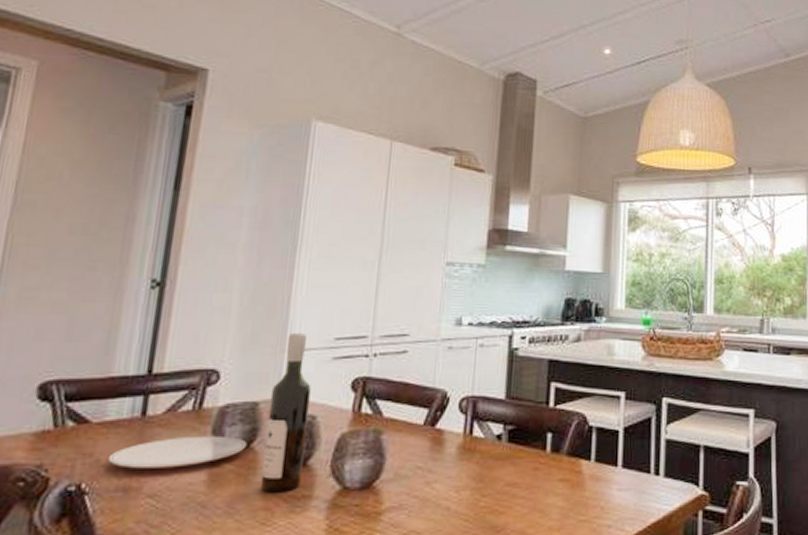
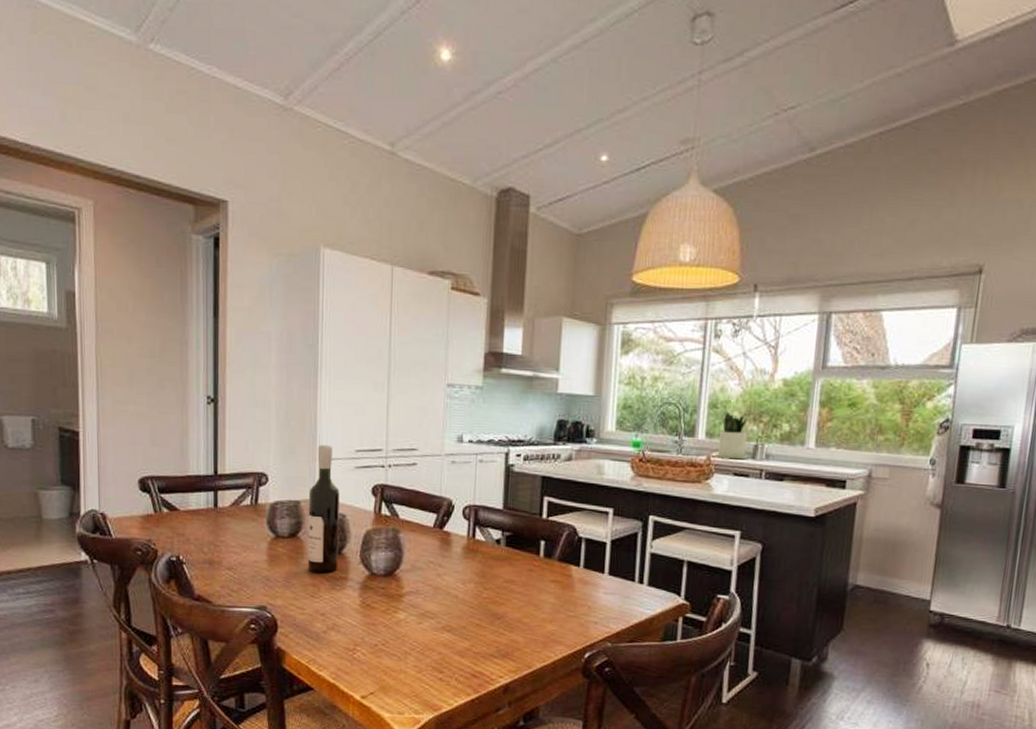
plate: present [108,435,248,469] -> none [195,525,295,549]
planter: none [724,288,755,335] -> present [715,412,748,460]

